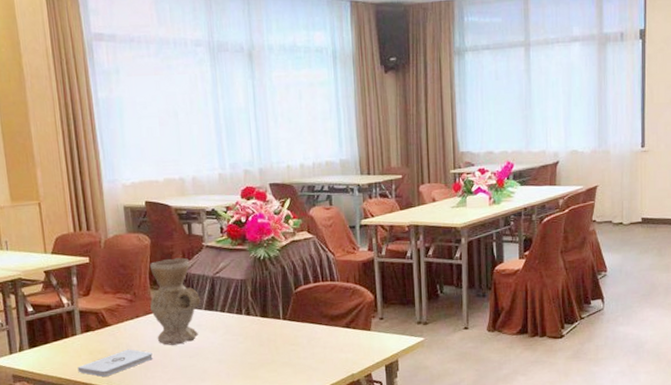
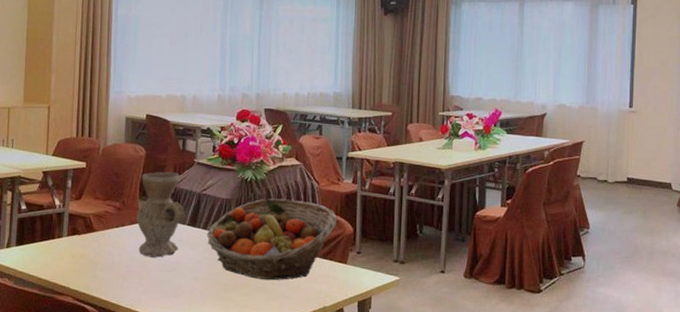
notepad: present [77,349,153,377] -> none [58,256,132,282]
fruit basket: none [225,273,356,355] -> present [206,198,337,281]

